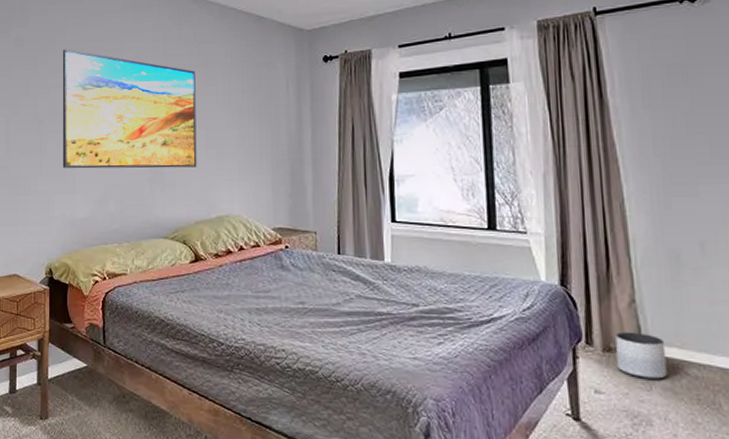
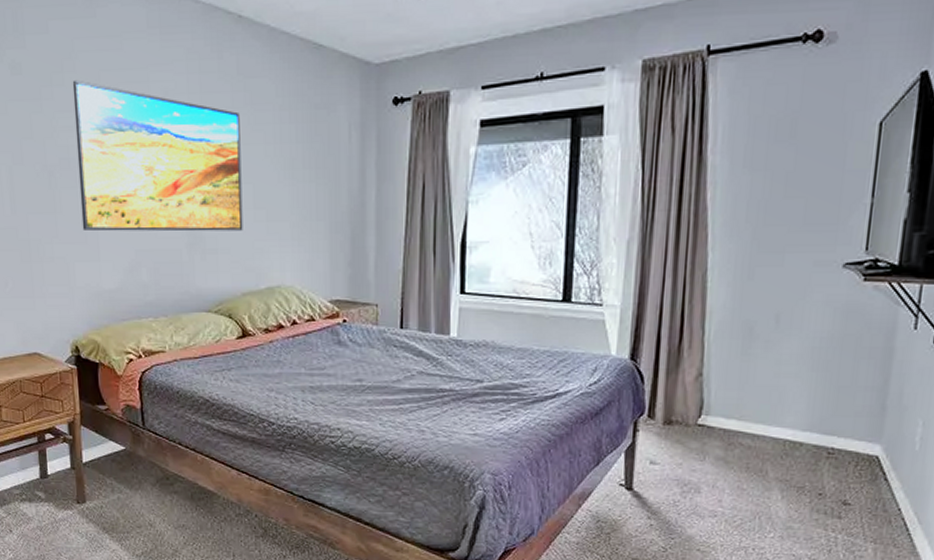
planter: present [615,331,668,379] -> none [676,404,725,450]

